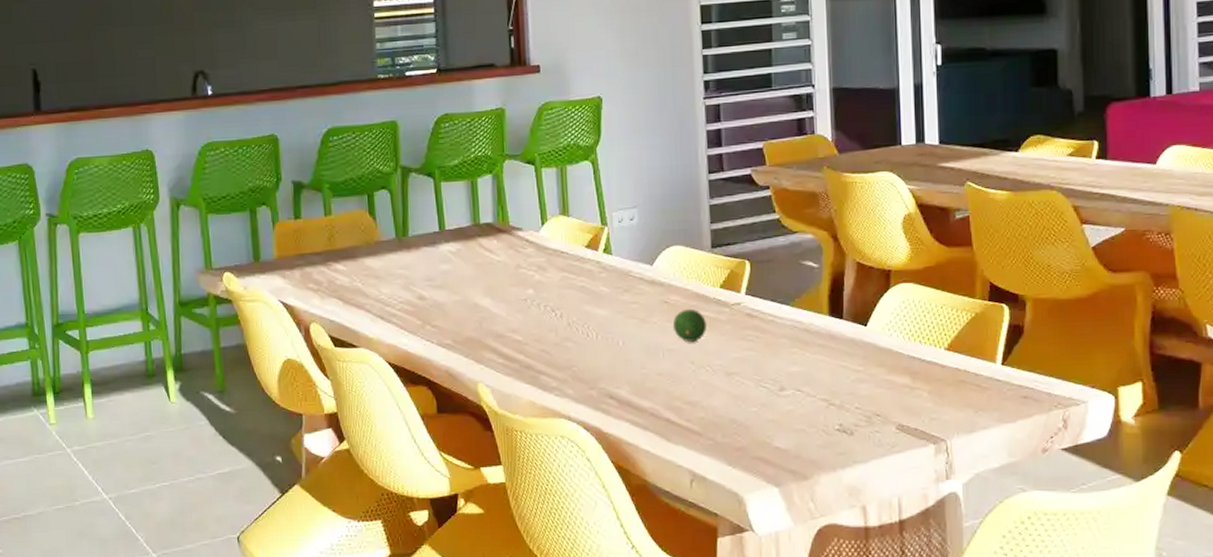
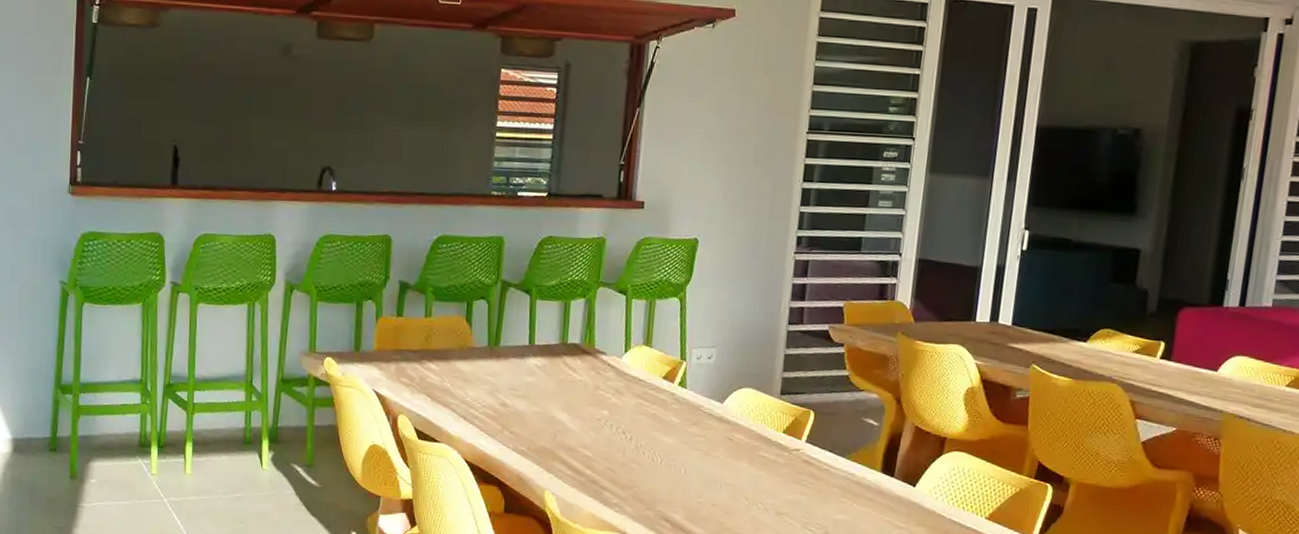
fruit: present [672,308,707,342] -> none [733,448,766,479]

